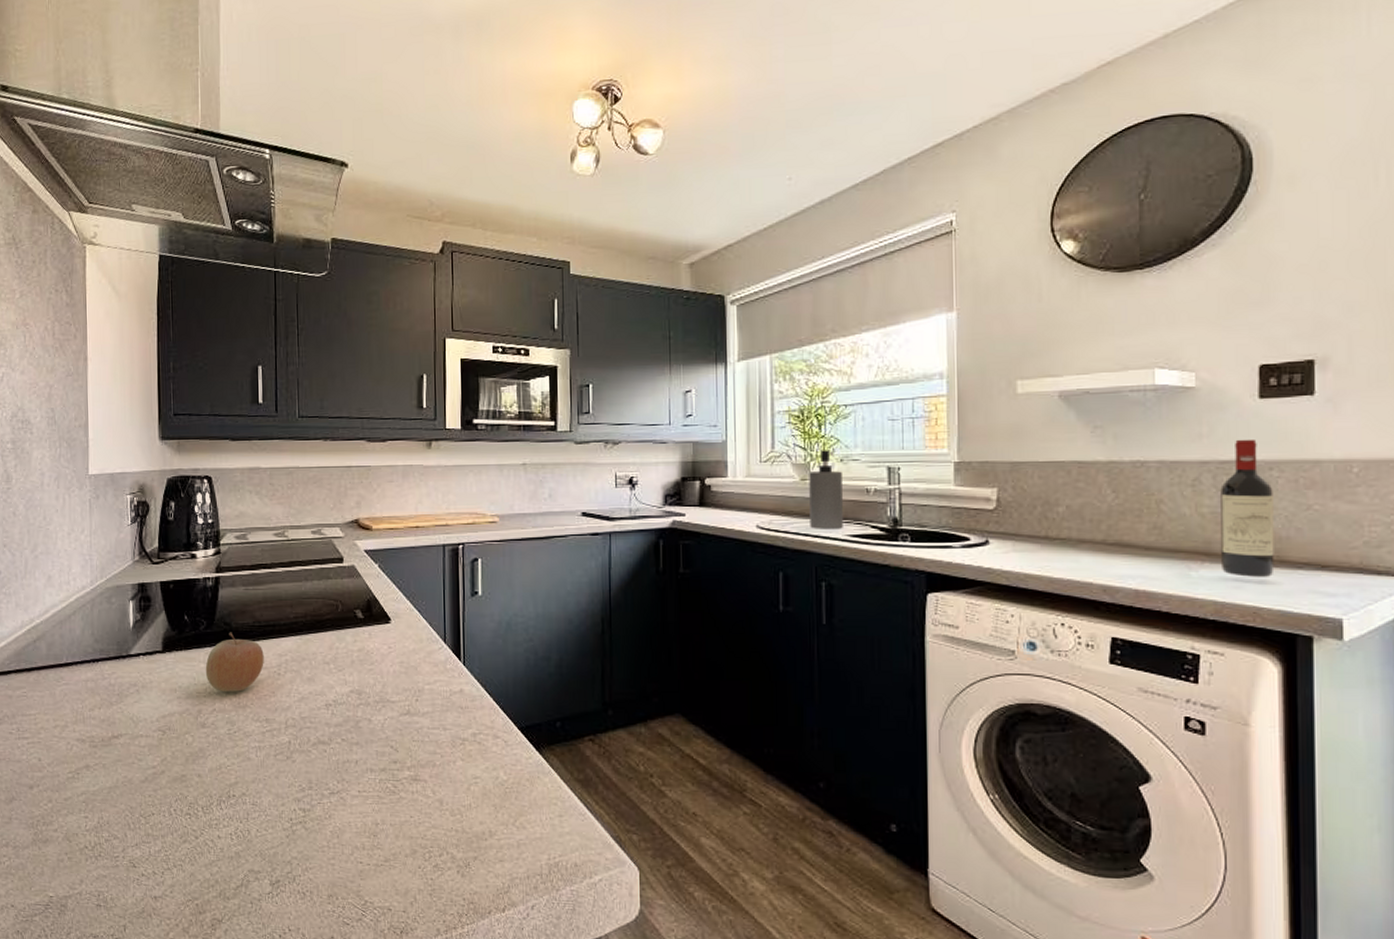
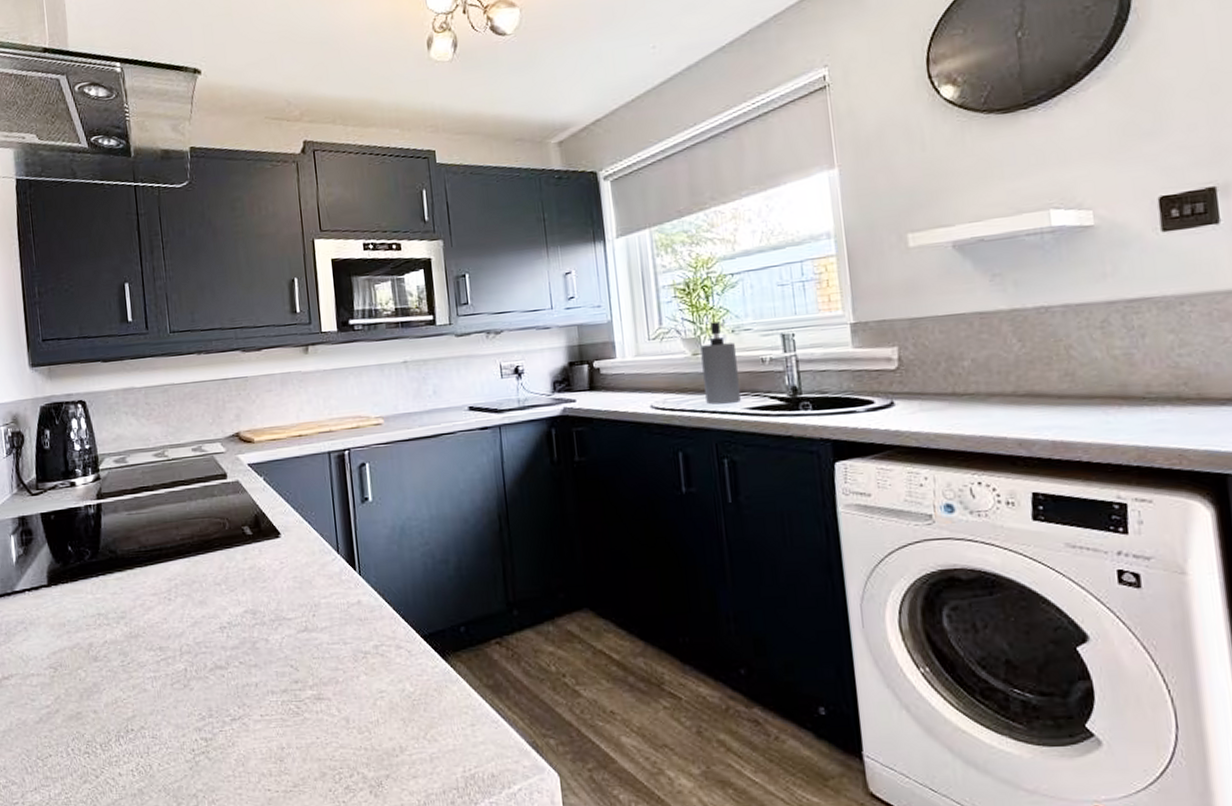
fruit: present [205,632,264,693] -> none [93,559,154,623]
wine bottle: present [1219,439,1275,578] -> none [1131,274,1197,419]

